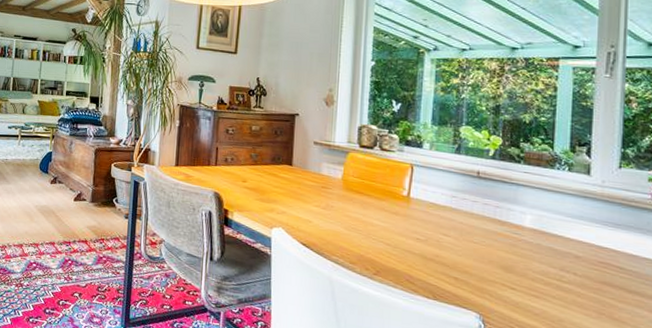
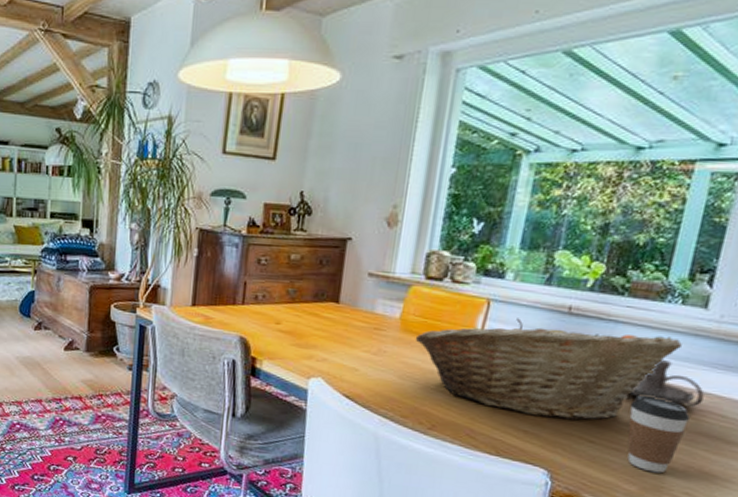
fruit basket: none [355,180,575,270] -> present [415,318,682,421]
candle holder: none [539,217,601,259] -> present [630,359,704,406]
coffee cup: none [540,248,593,319] -> present [627,396,690,474]

